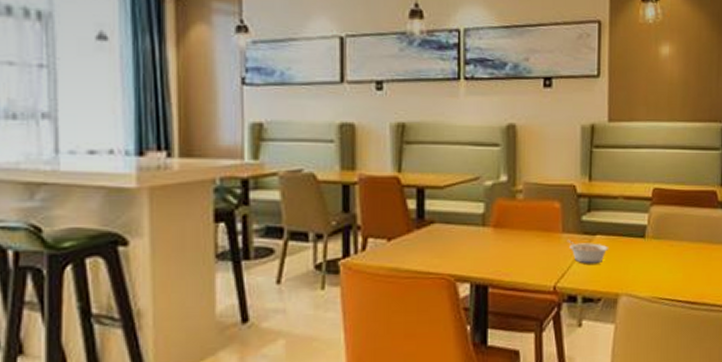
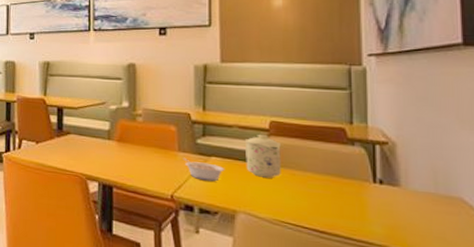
mug: none [629,204,662,253] -> present [244,134,281,178]

